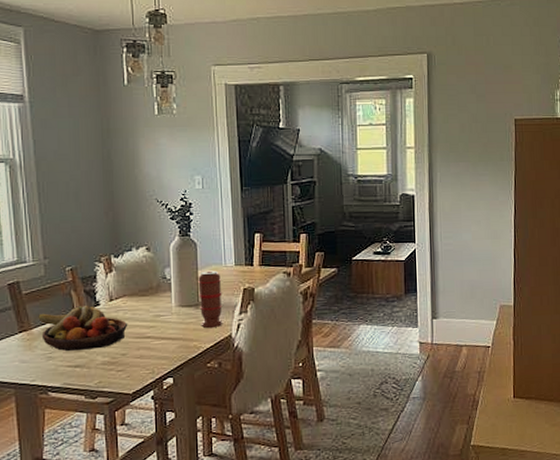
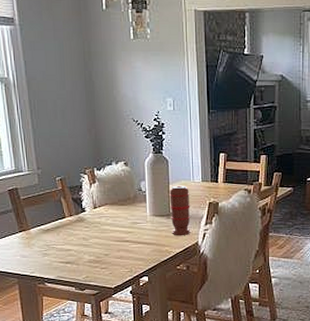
fruit bowl: present [37,306,128,352] -> none [33,212,110,250]

